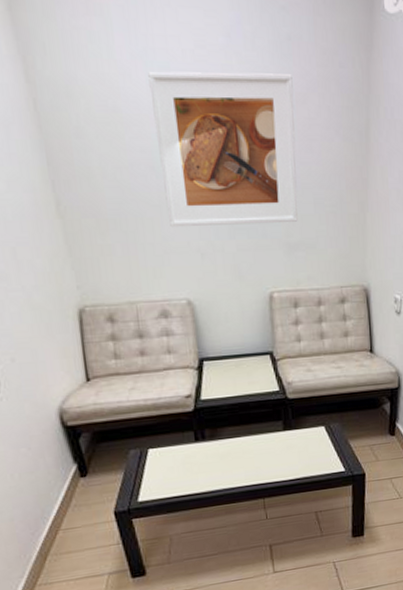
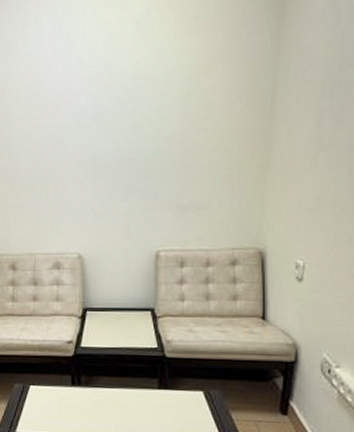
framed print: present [148,71,298,228] -> none [66,50,196,191]

